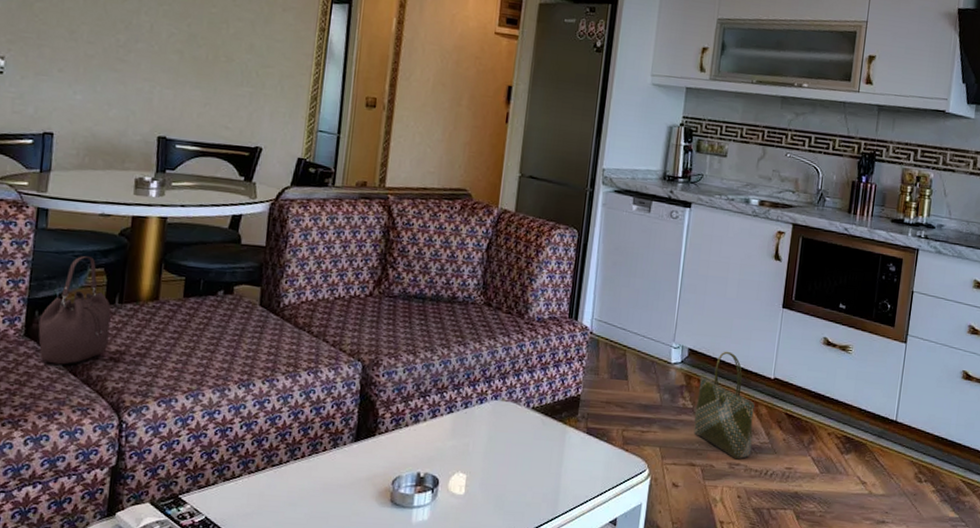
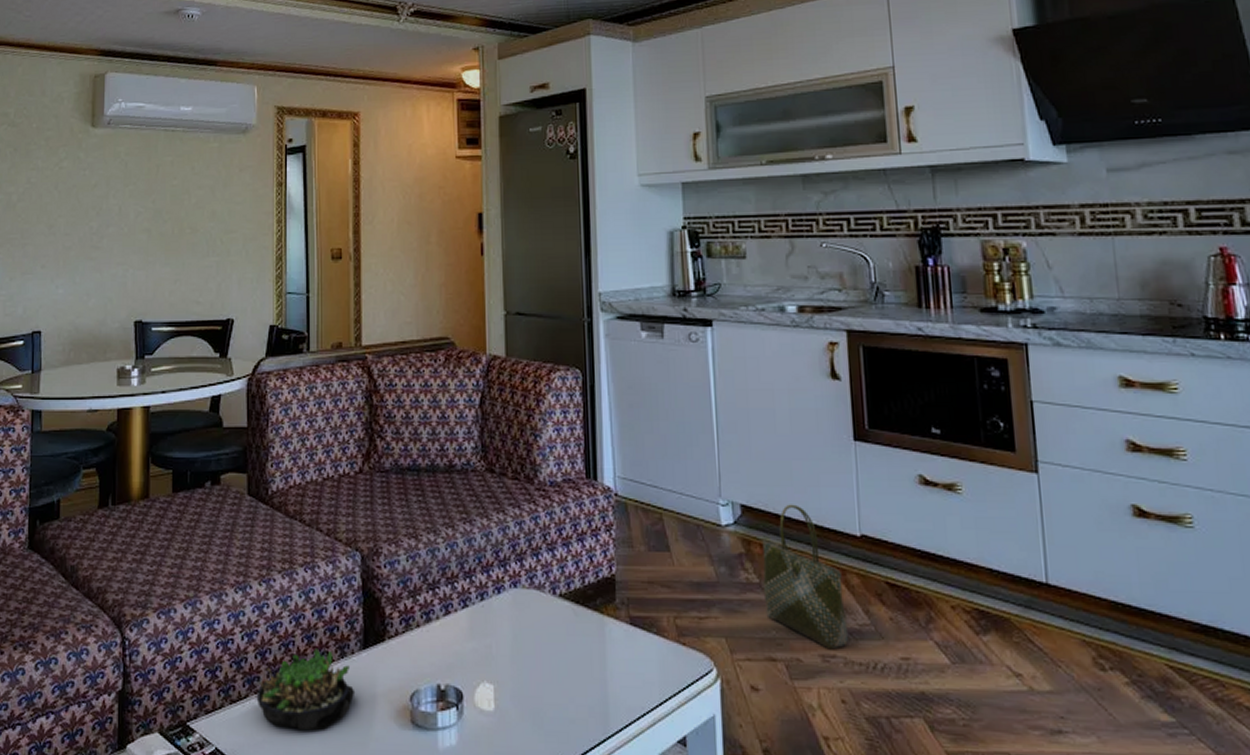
handbag: present [38,256,112,365] -> none [40,457,106,578]
succulent plant: none [249,439,343,506] -> present [256,648,356,731]

